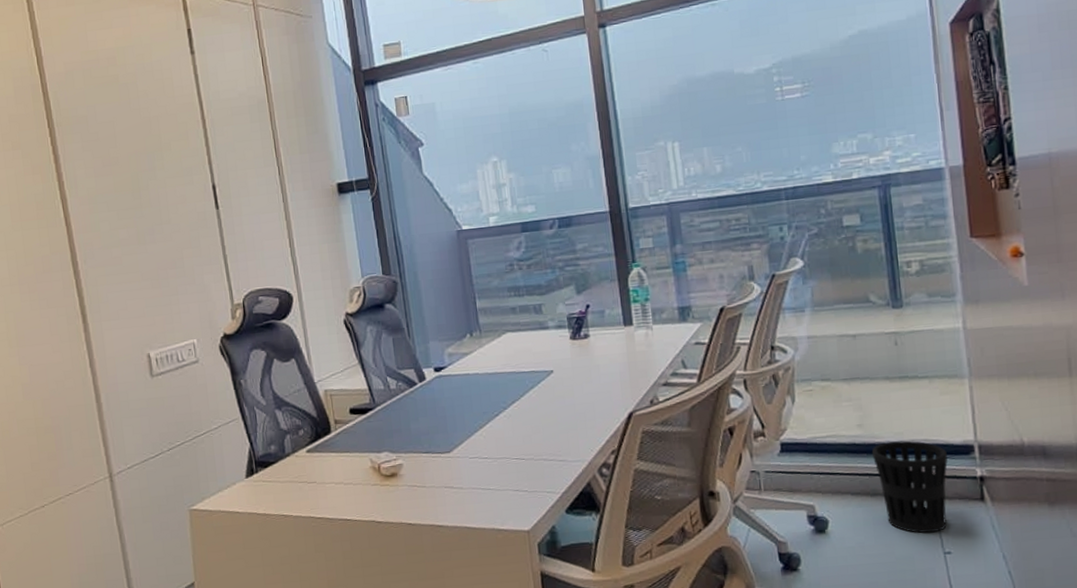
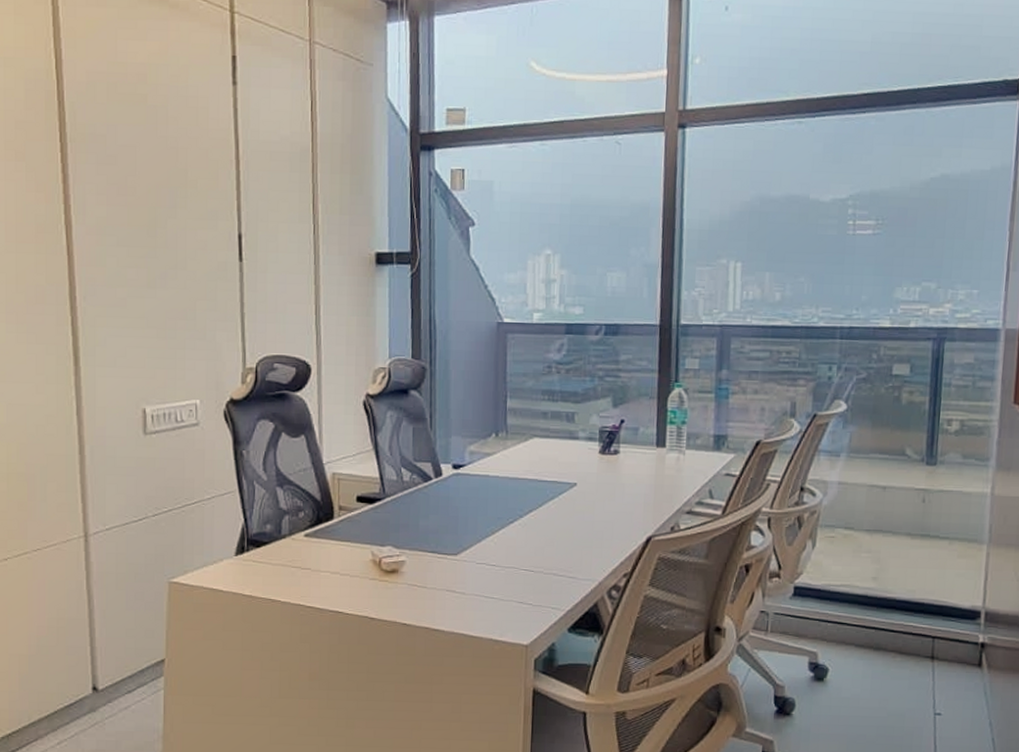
wastebasket: present [871,440,948,534] -> none [881,598,954,693]

